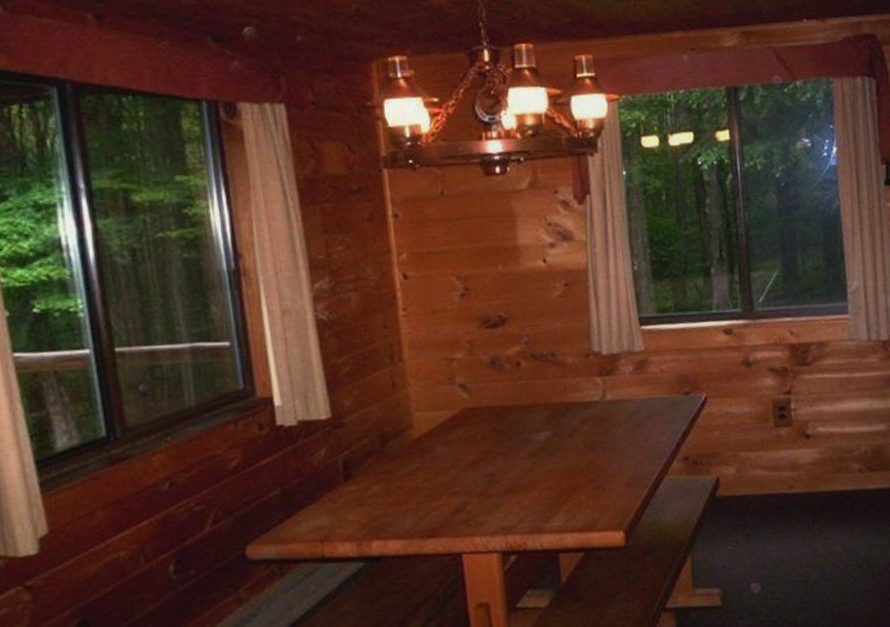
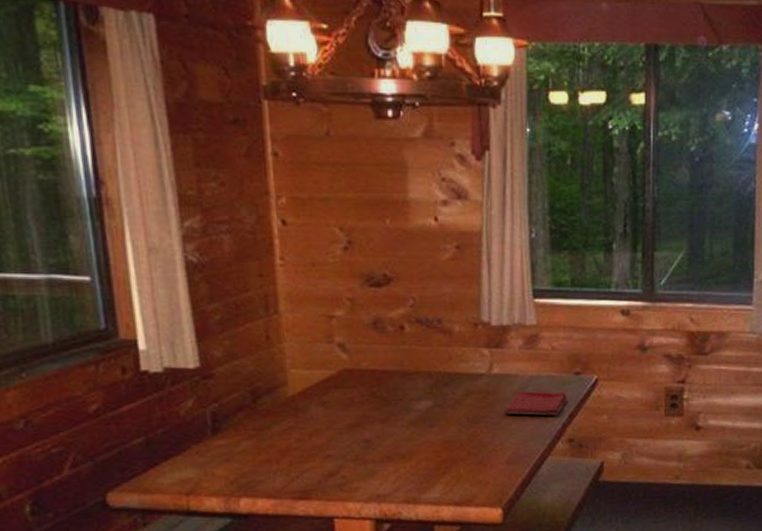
dish towel: none [620,412,679,439] -> present [505,391,567,416]

